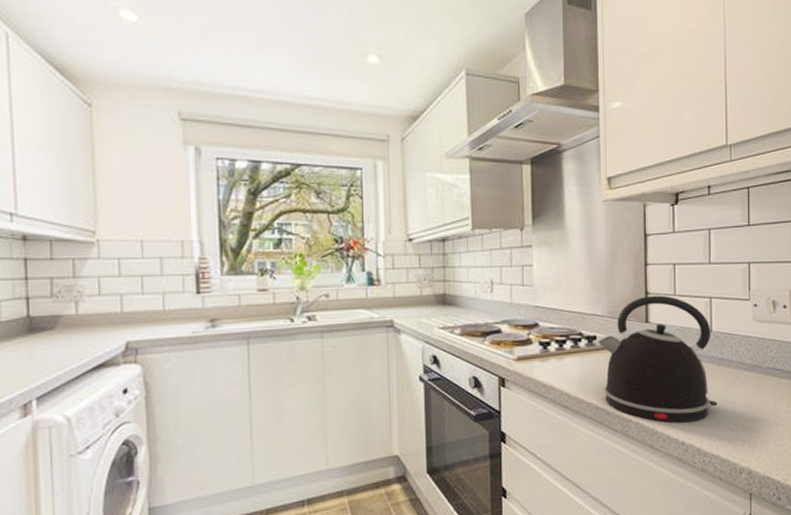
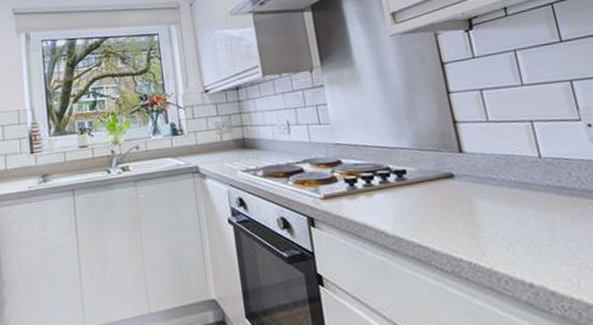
kettle: present [598,295,718,423] -> none [408,122,567,262]

